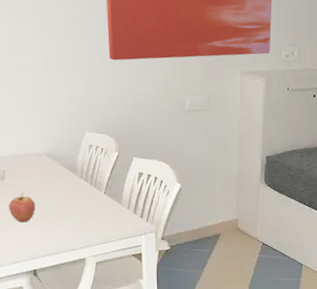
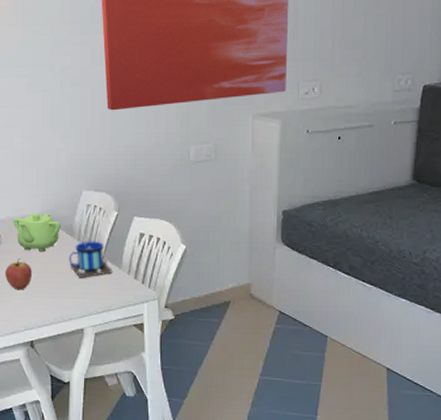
teapot: none [16,151,65,188] -> present [12,213,62,253]
mug: none [72,159,113,212] -> present [69,219,113,278]

